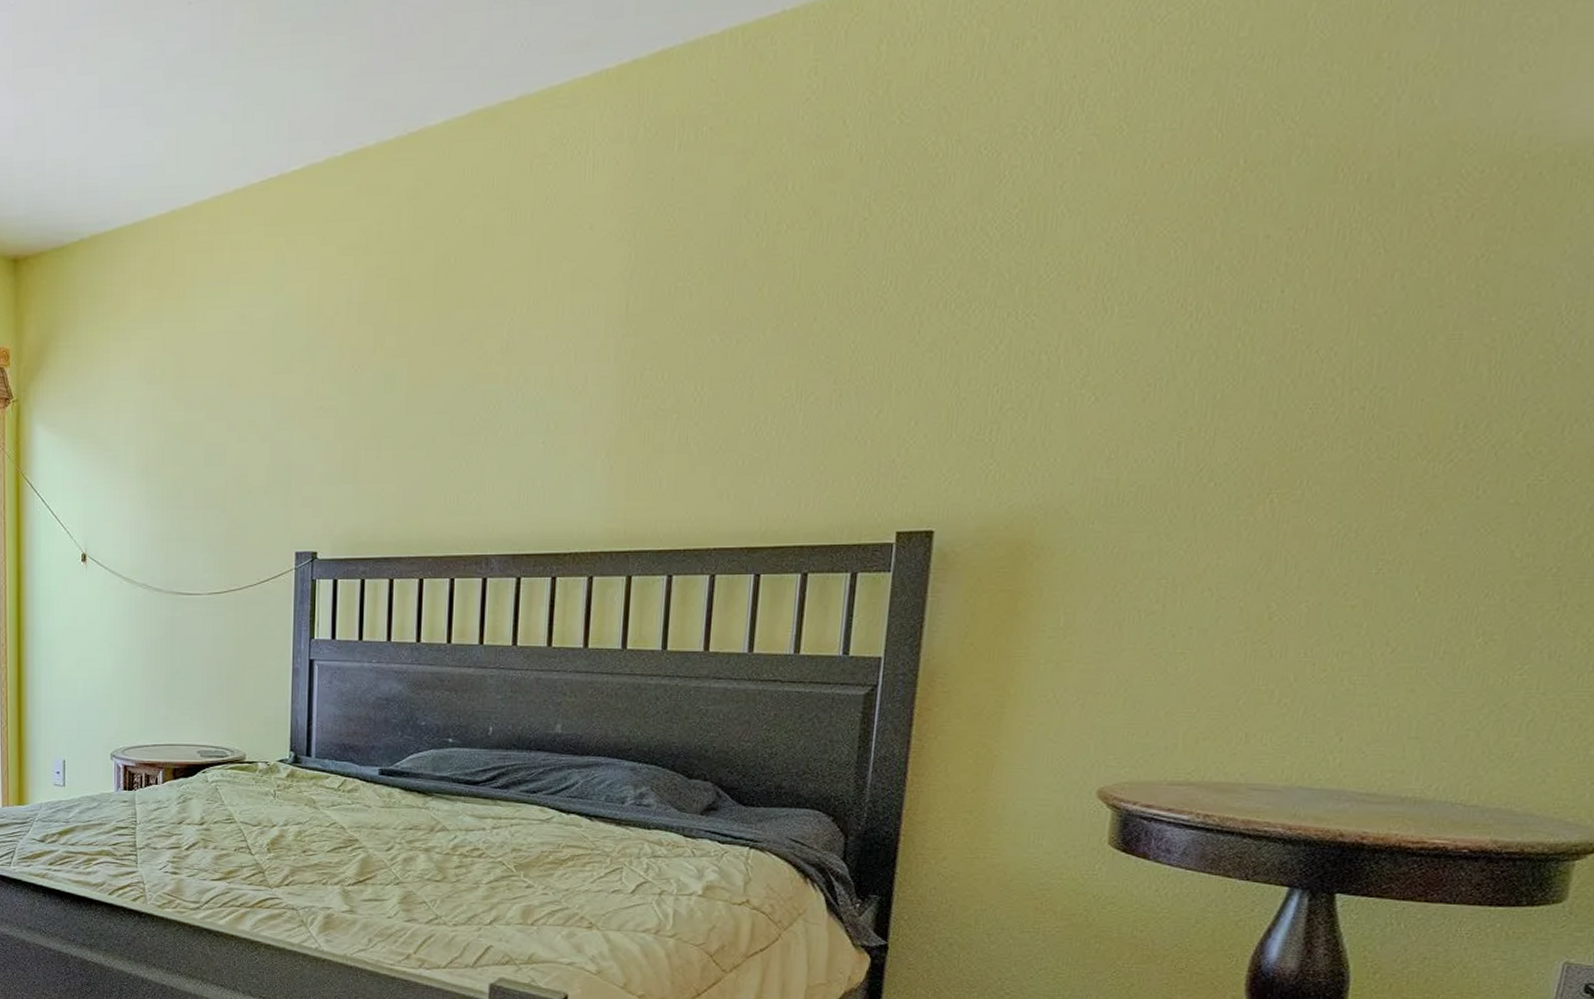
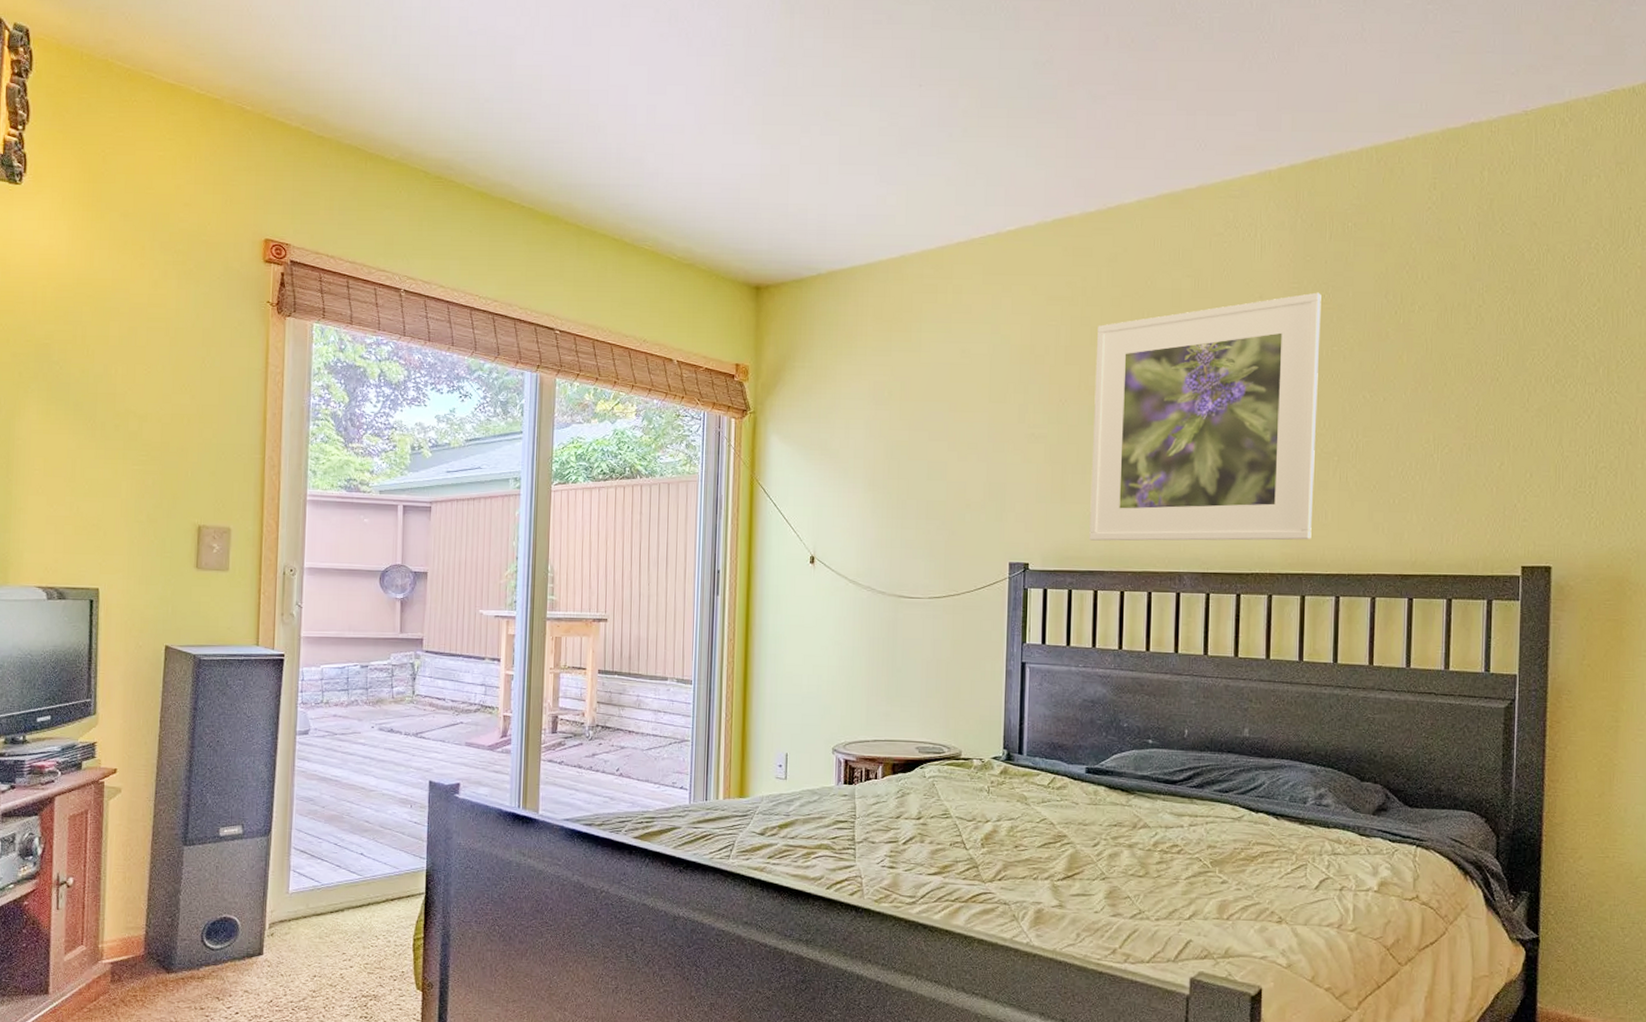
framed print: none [385,217,665,524] -> present [1089,292,1321,541]

